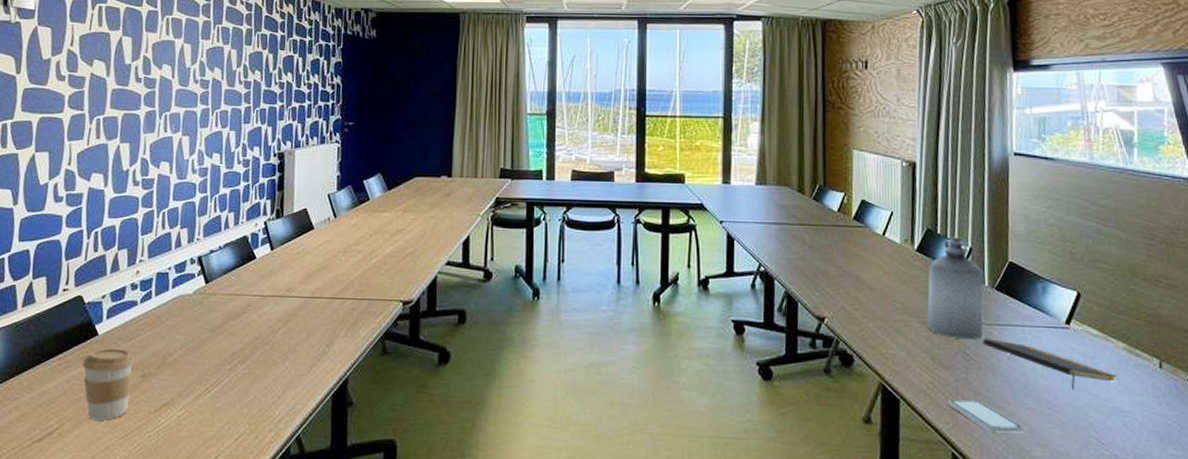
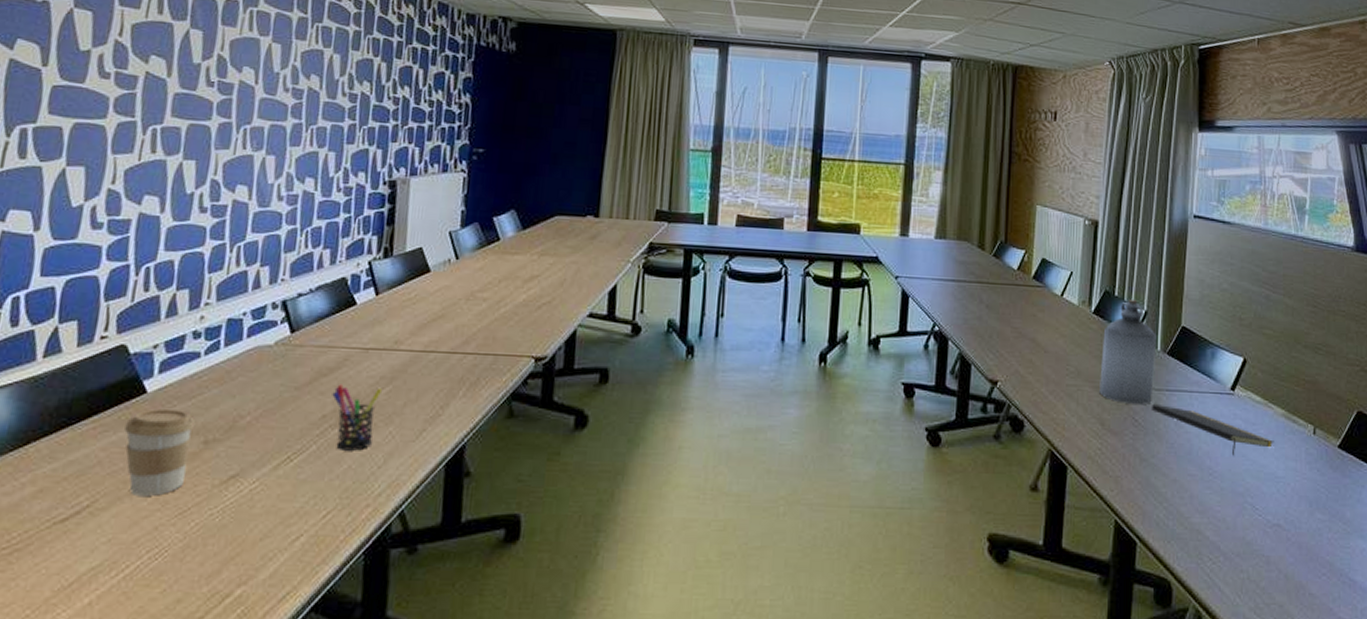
pen holder: none [239,326,278,383] -> present [332,384,382,451]
smartphone: present [949,399,1024,433] -> none [1115,465,1185,499]

